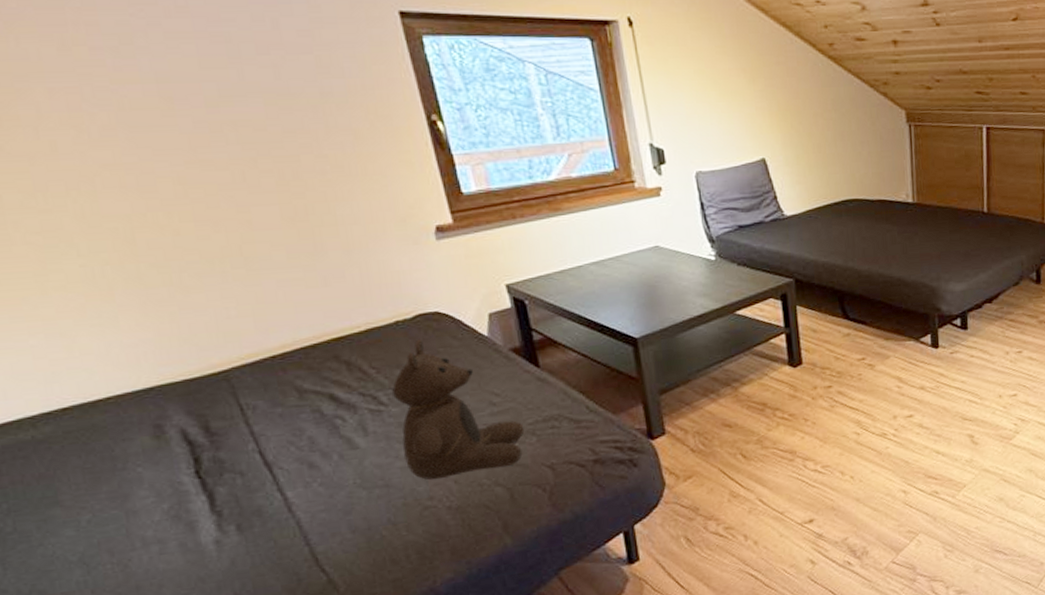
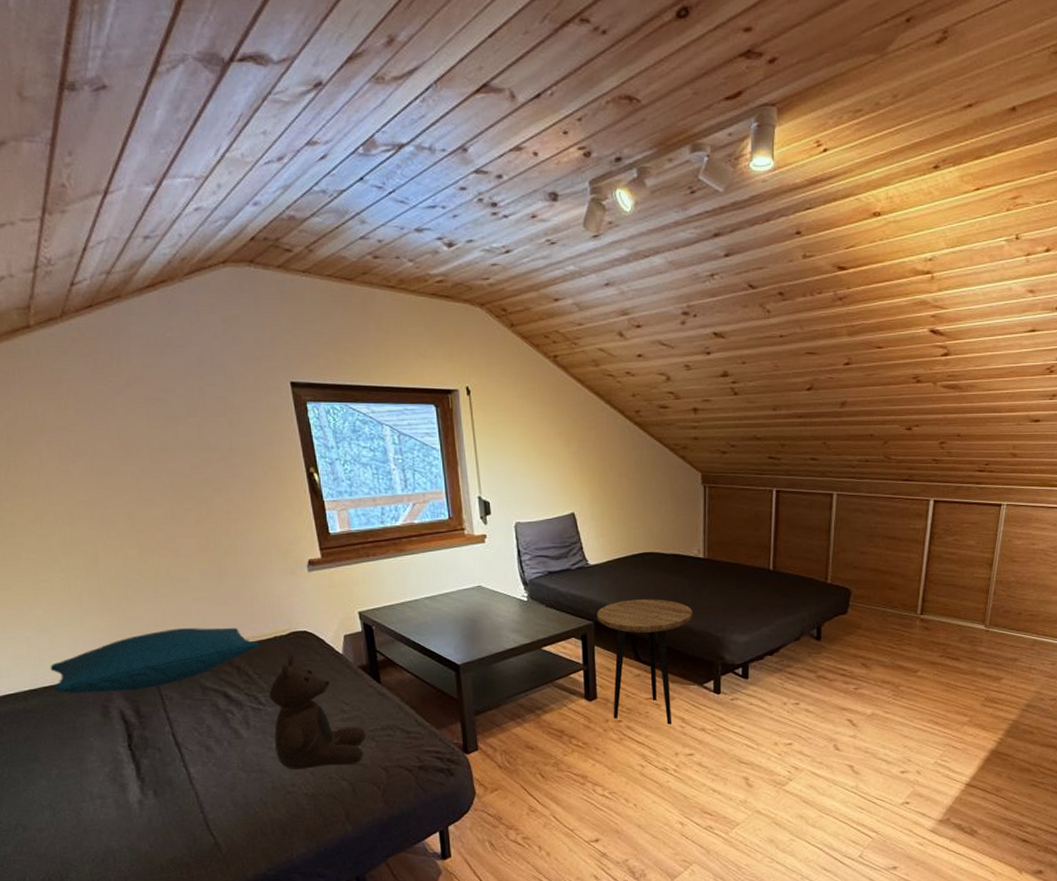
pillow: none [70,313,375,414] -> present [50,627,259,693]
side table: none [797,249,905,386] -> present [597,599,693,725]

